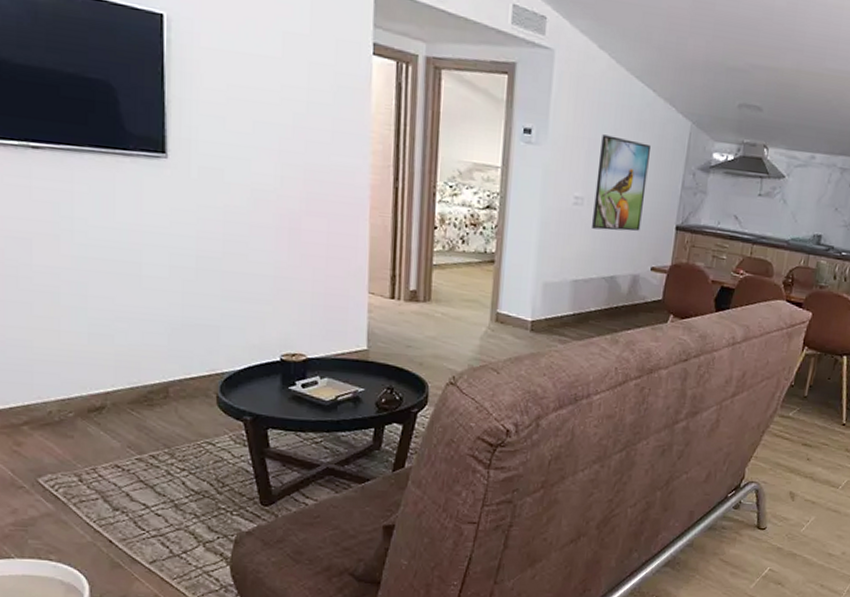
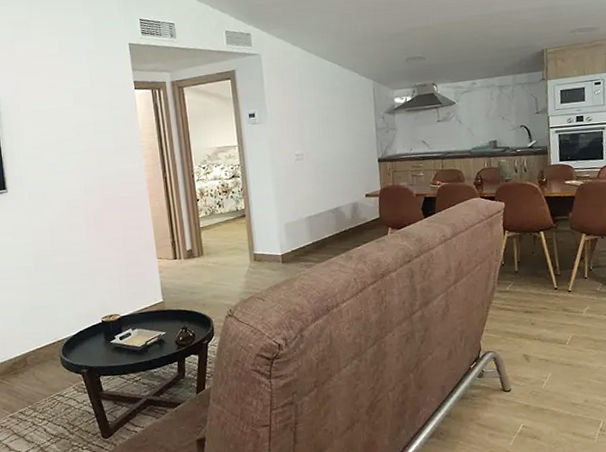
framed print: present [592,134,650,231] -> none [307,103,351,175]

